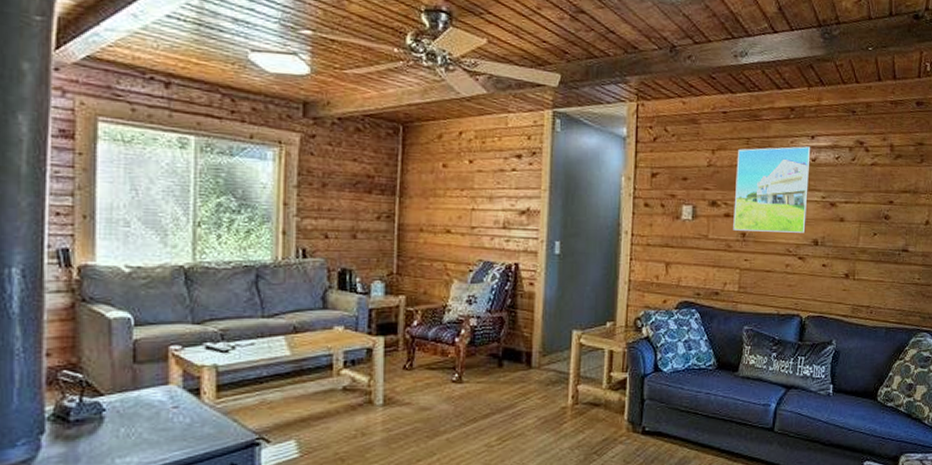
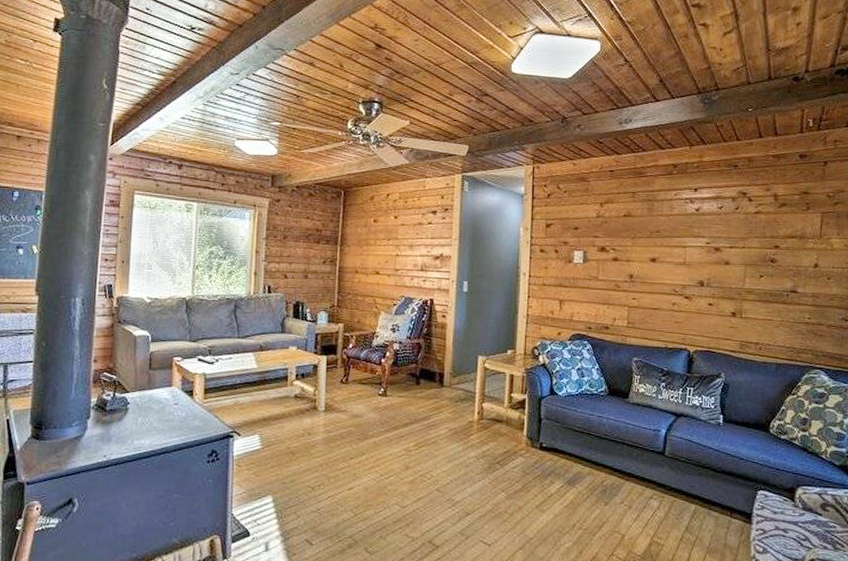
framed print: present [733,146,811,233] -> none [621,198,694,275]

